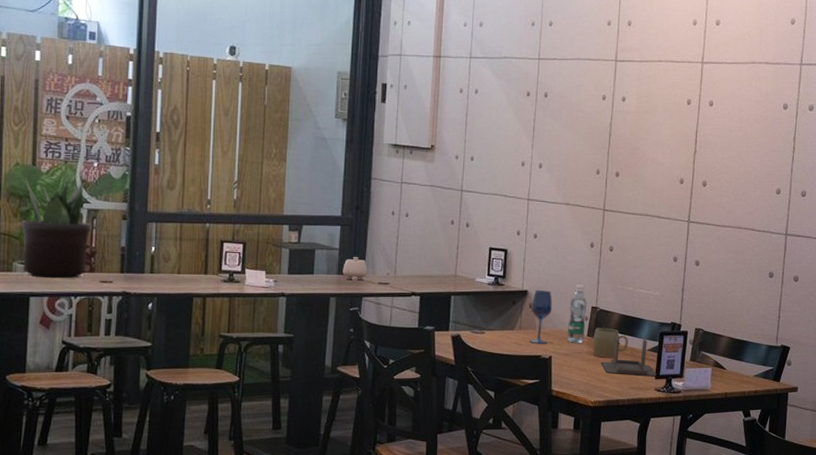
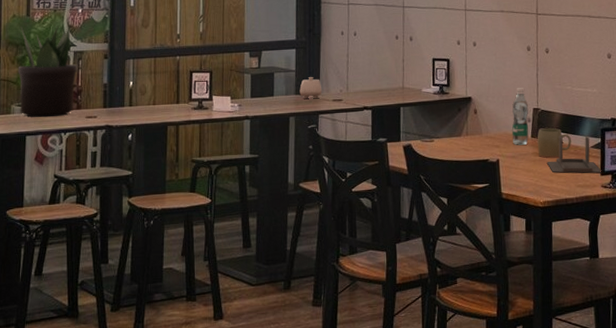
wineglass: present [529,290,553,345] -> none [475,95,496,149]

